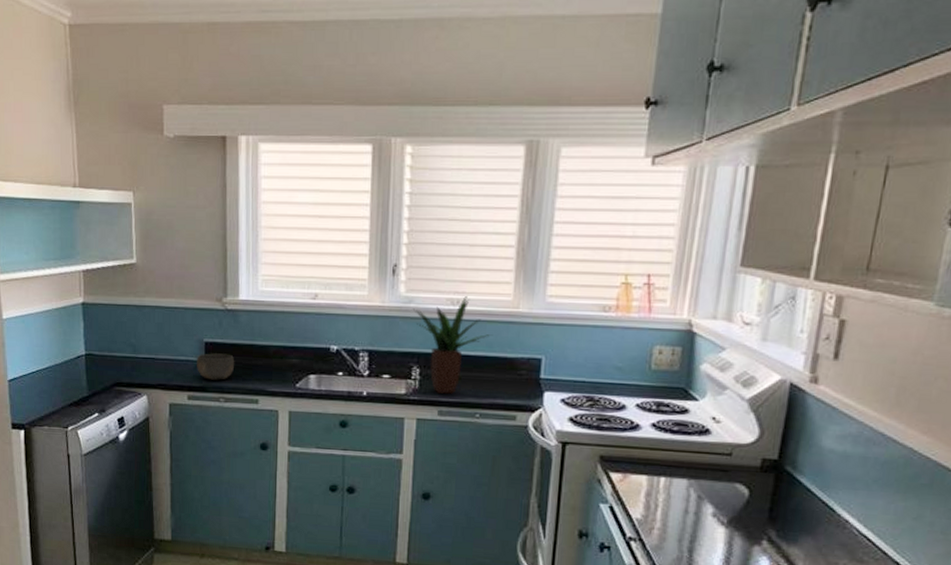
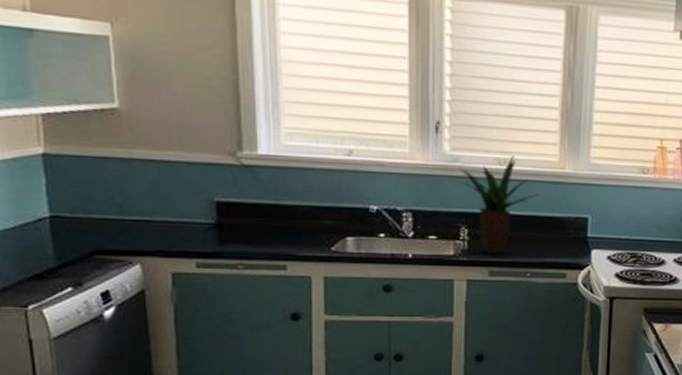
bowl: present [197,353,235,380] -> none [206,214,256,245]

